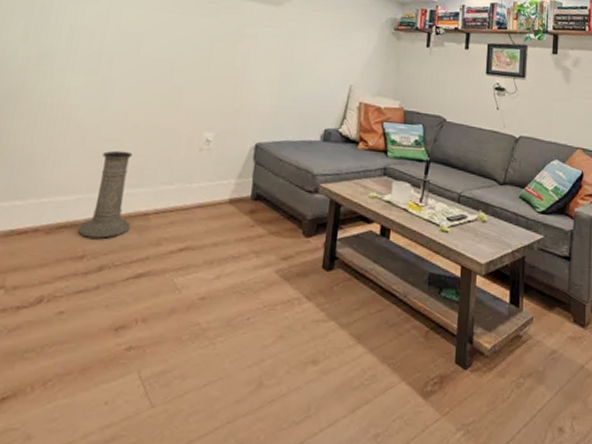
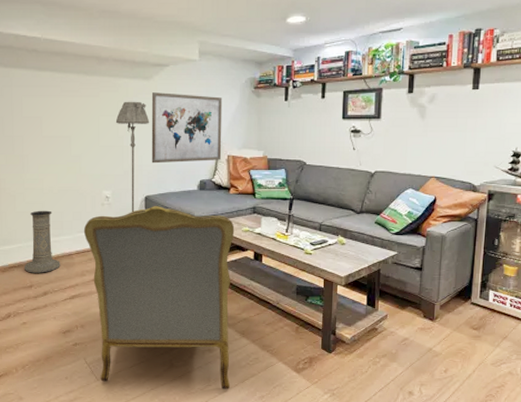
armchair: none [156,156,360,423] -> present [83,206,235,389]
floor lamp: none [232,27,274,162] -> present [115,101,150,212]
wall art: none [269,21,359,107] -> present [151,92,223,164]

